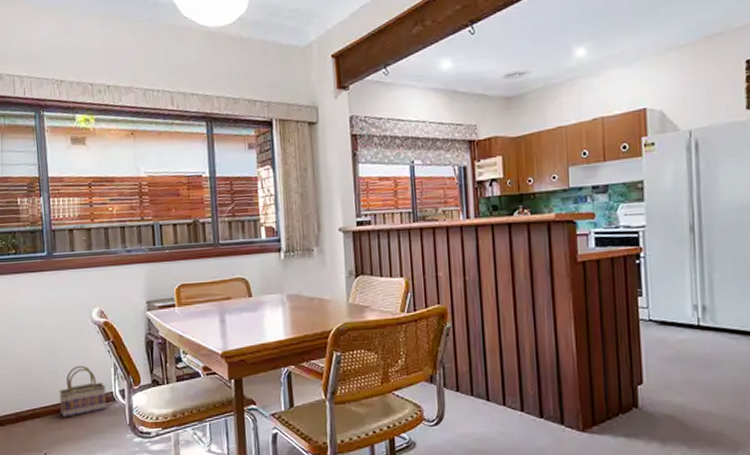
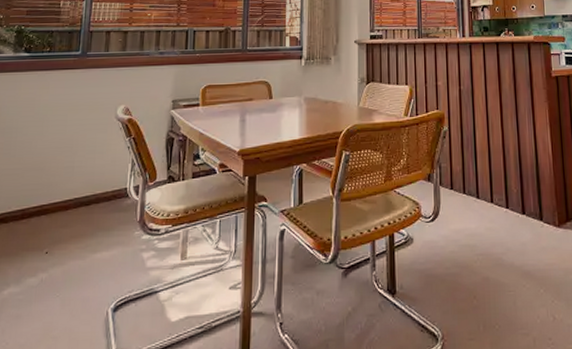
basket: present [59,365,107,418] -> none [70,161,120,214]

